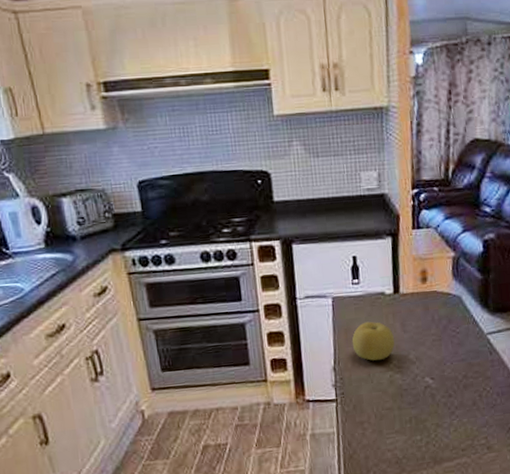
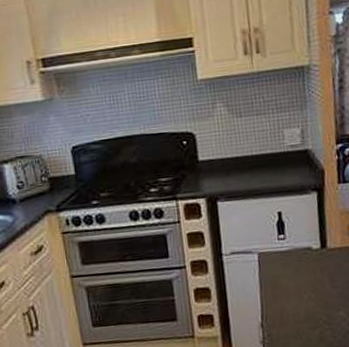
fruit: present [351,321,395,361] -> none [279,277,324,317]

